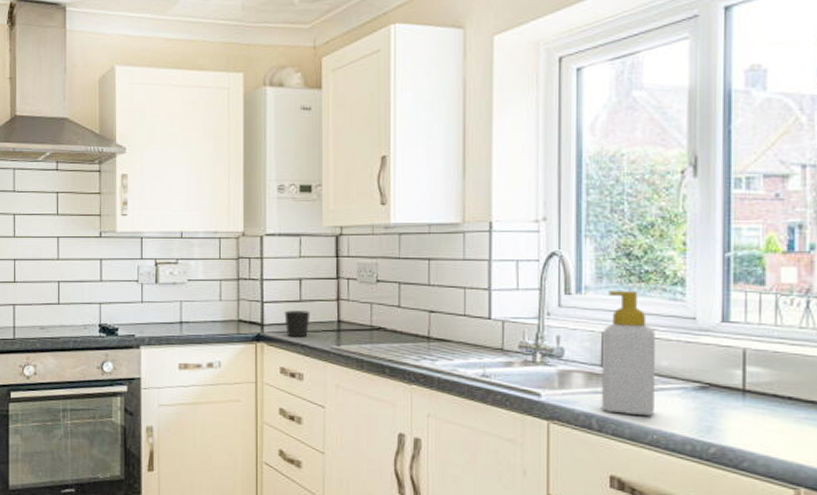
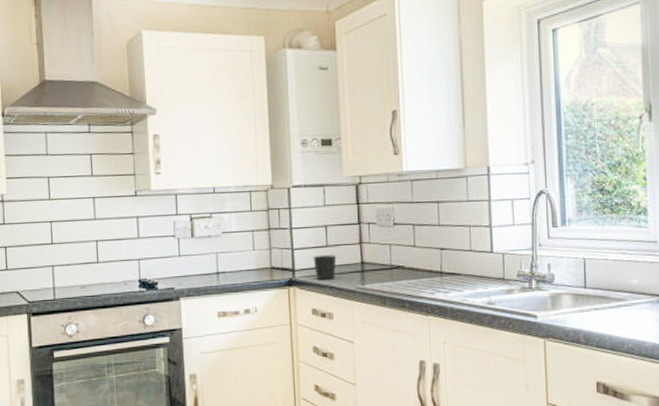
soap bottle: present [601,291,655,417] -> none [584,221,628,329]

